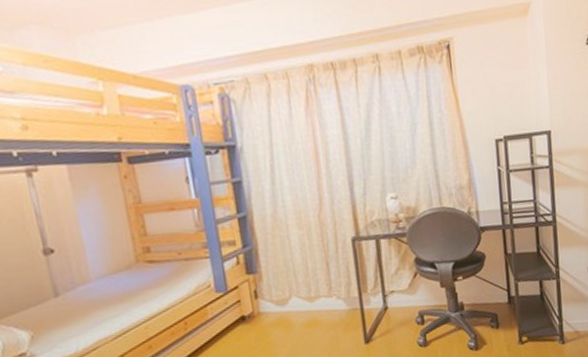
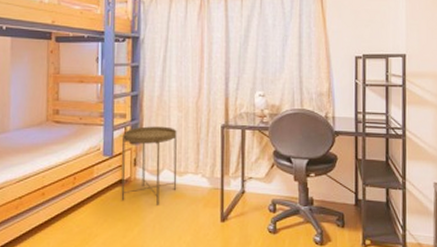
side table: none [234,248,310,339] -> present [121,126,177,205]

